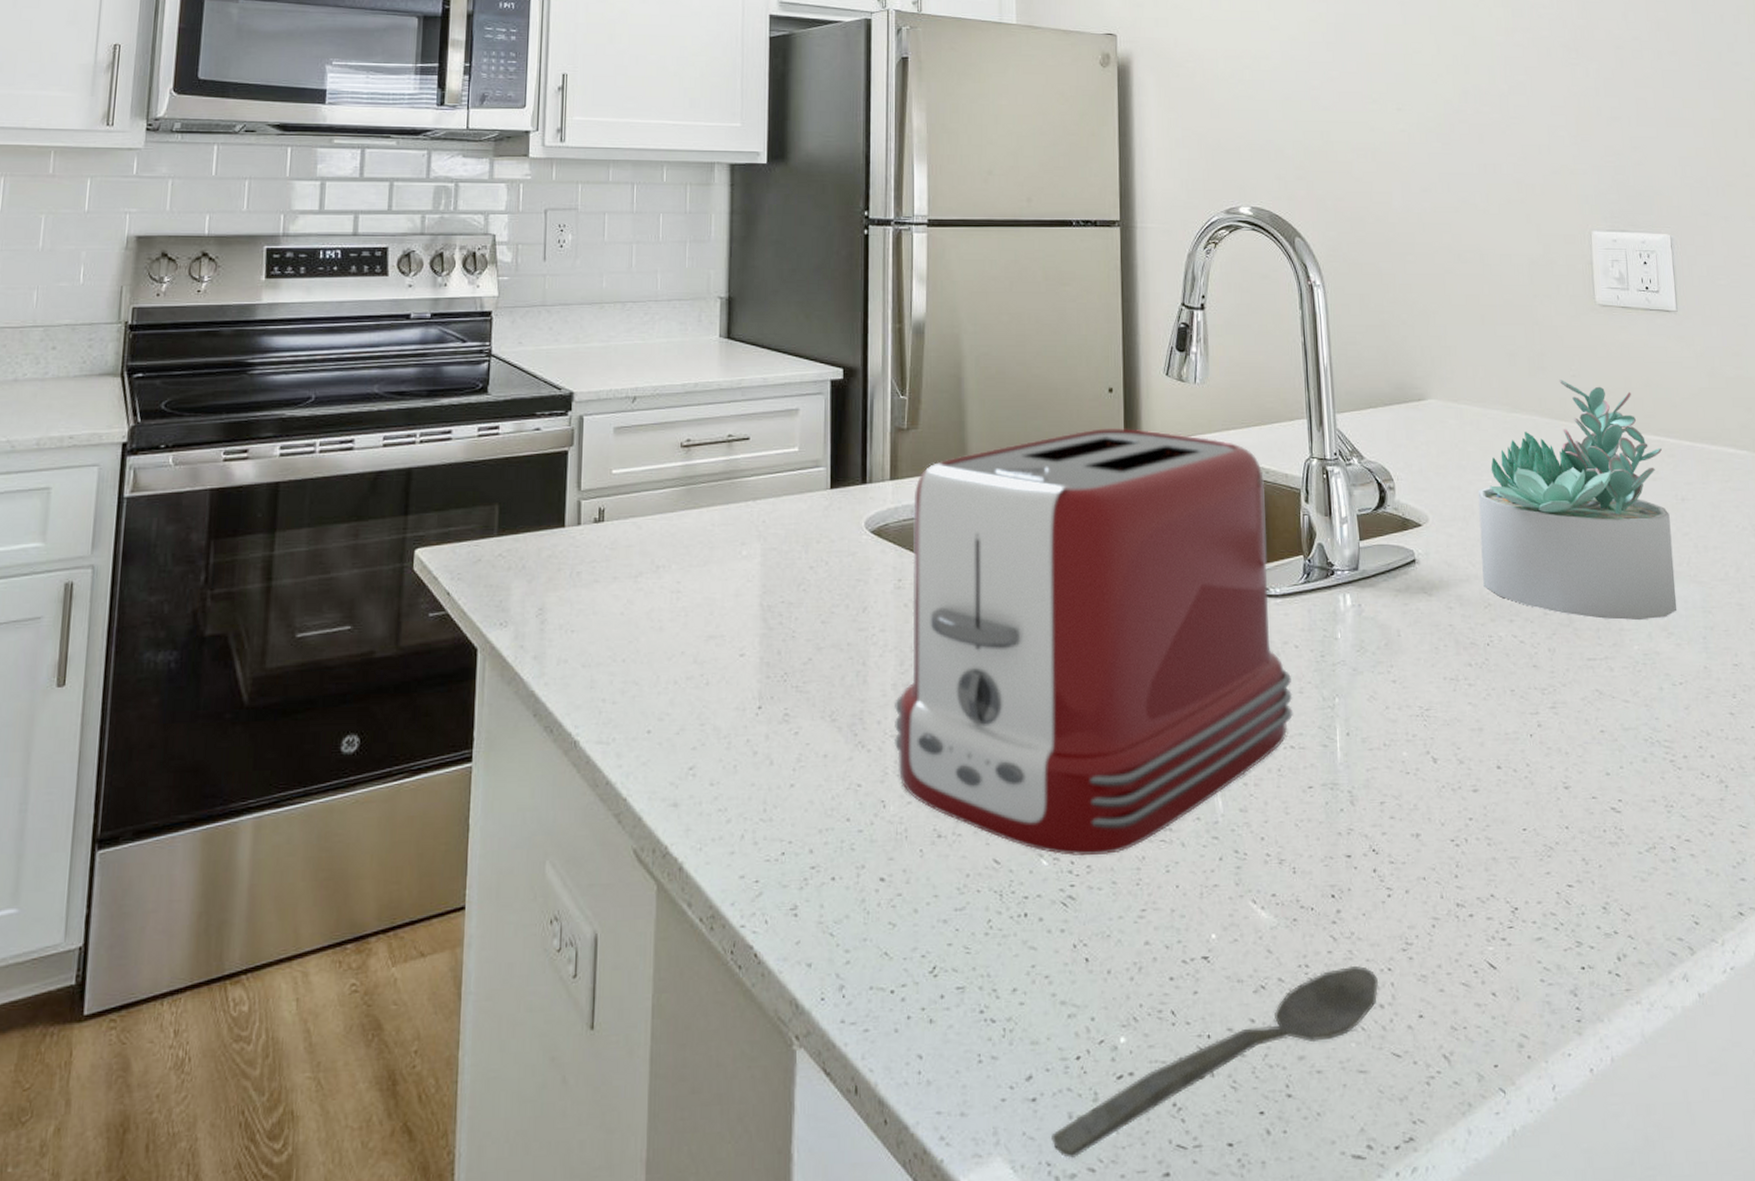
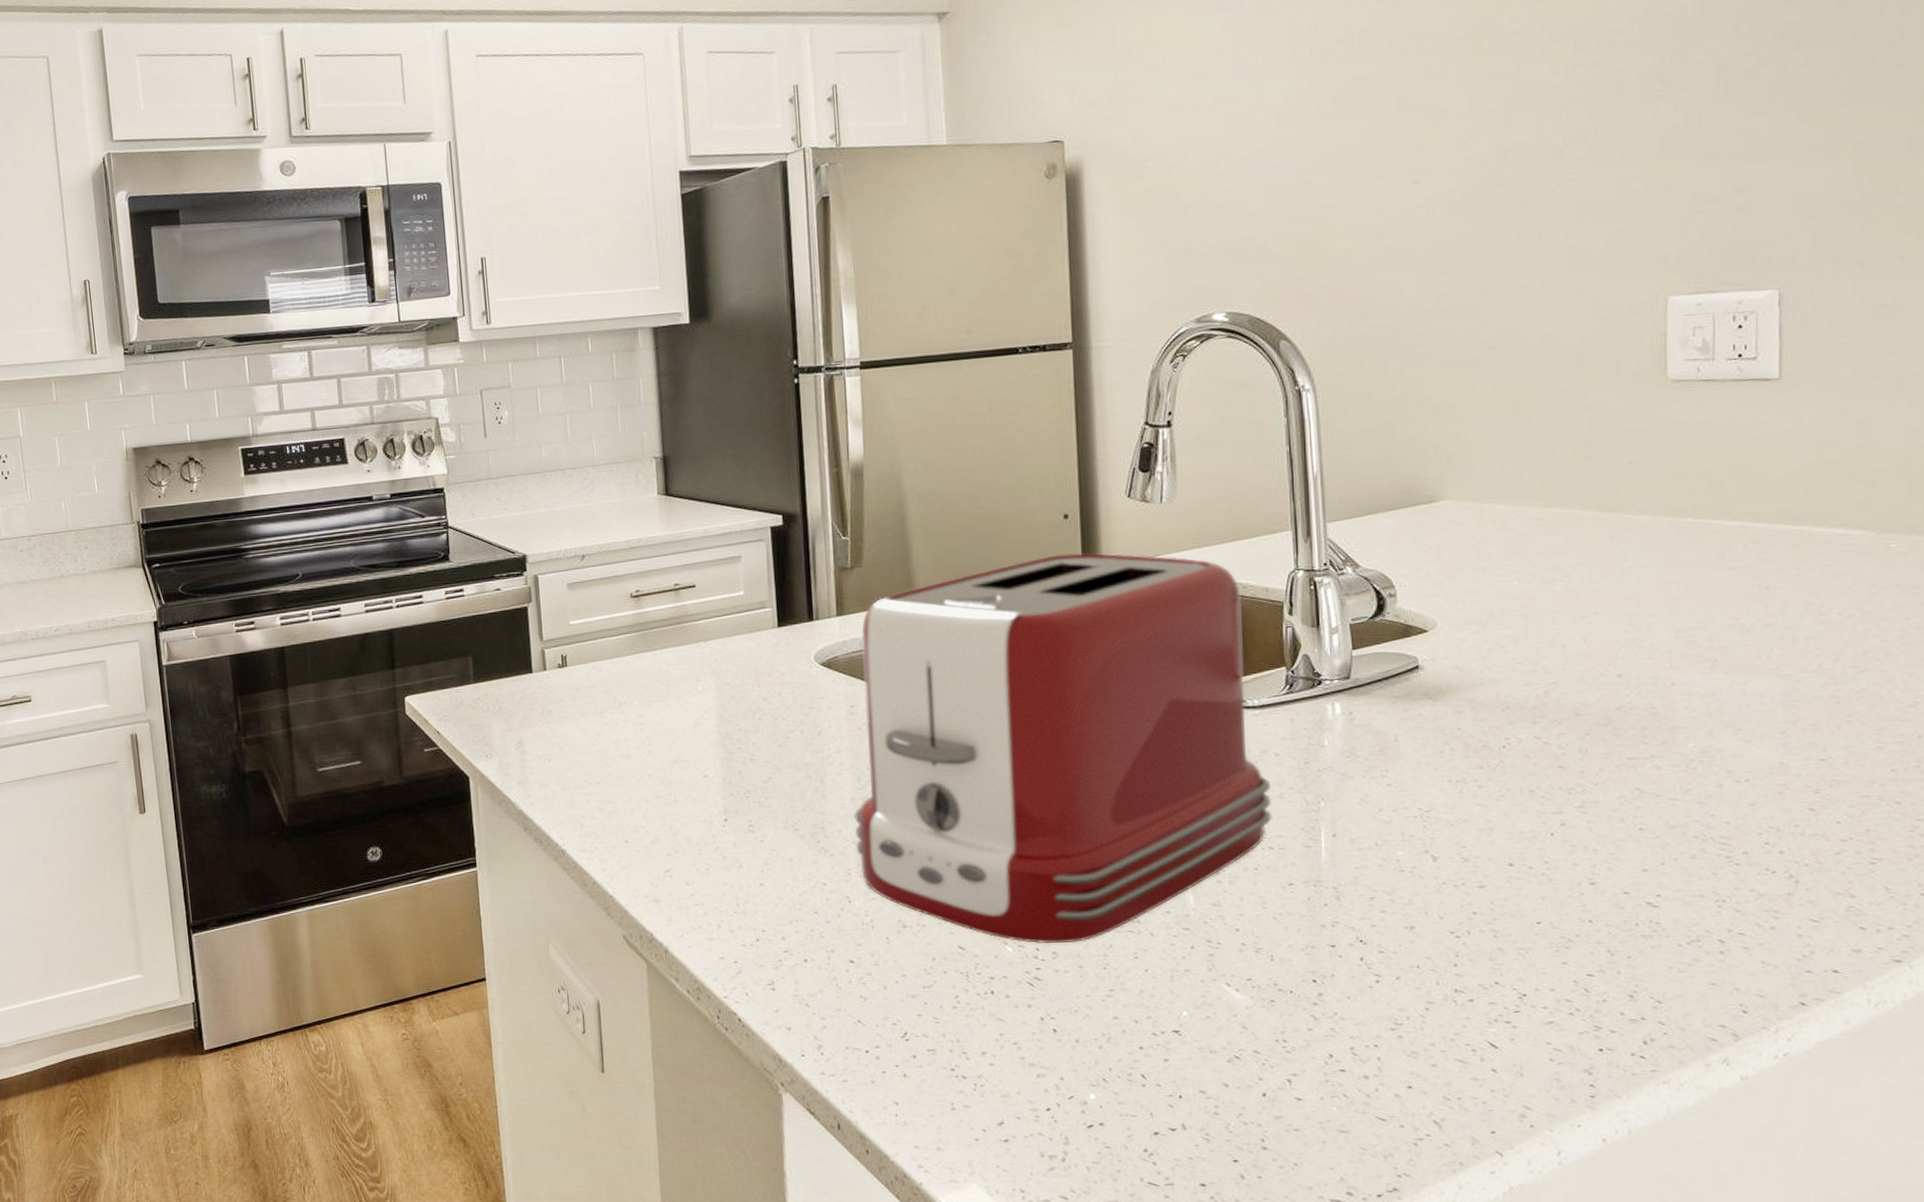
spoon: present [1051,965,1379,1158] -> none [1024,1041,1364,1187]
succulent plant: present [1478,380,1677,621] -> none [1499,468,1750,718]

